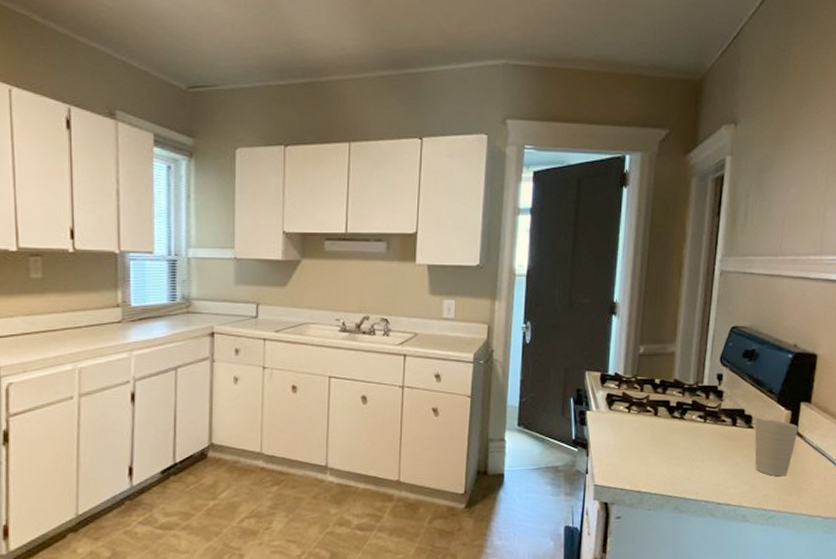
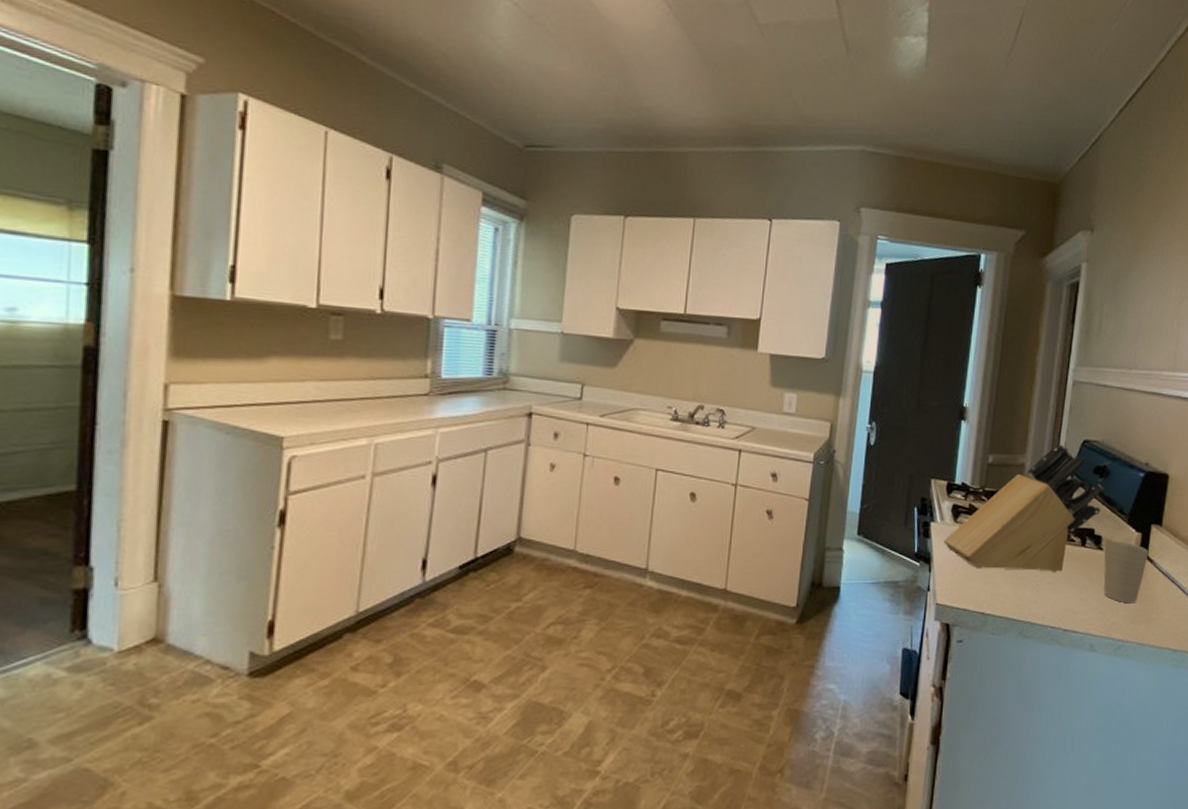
knife block: none [599,332,753,451] -> present [943,444,1104,572]

